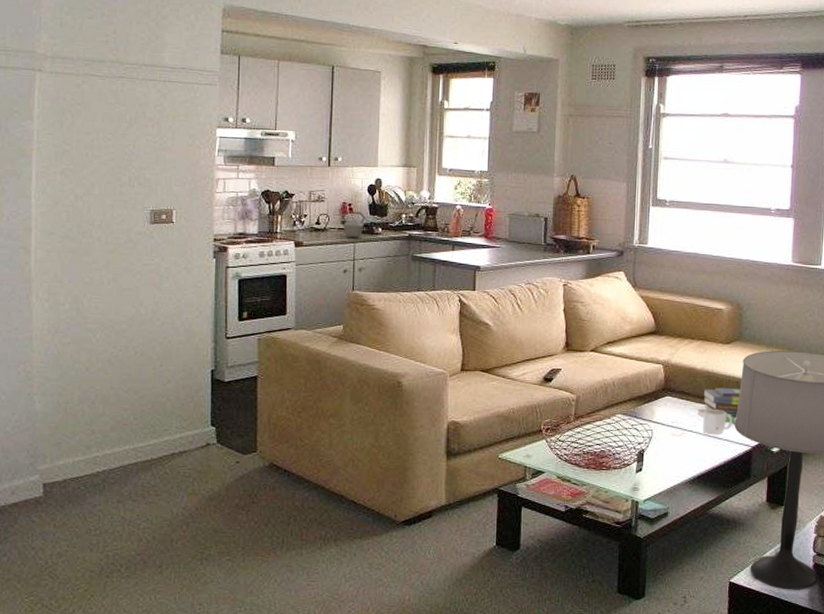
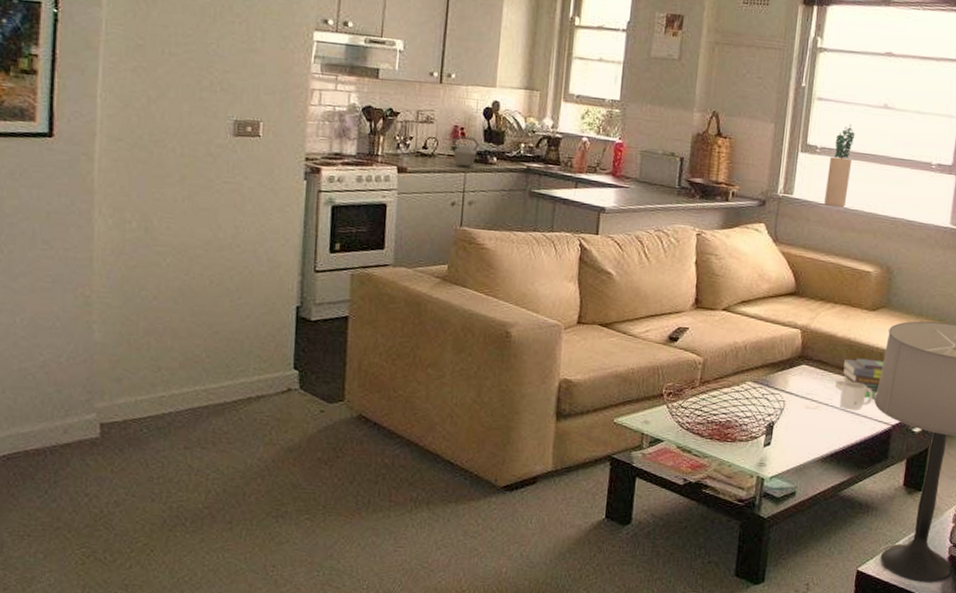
vase: none [676,179,700,254] -> present [824,124,856,208]

